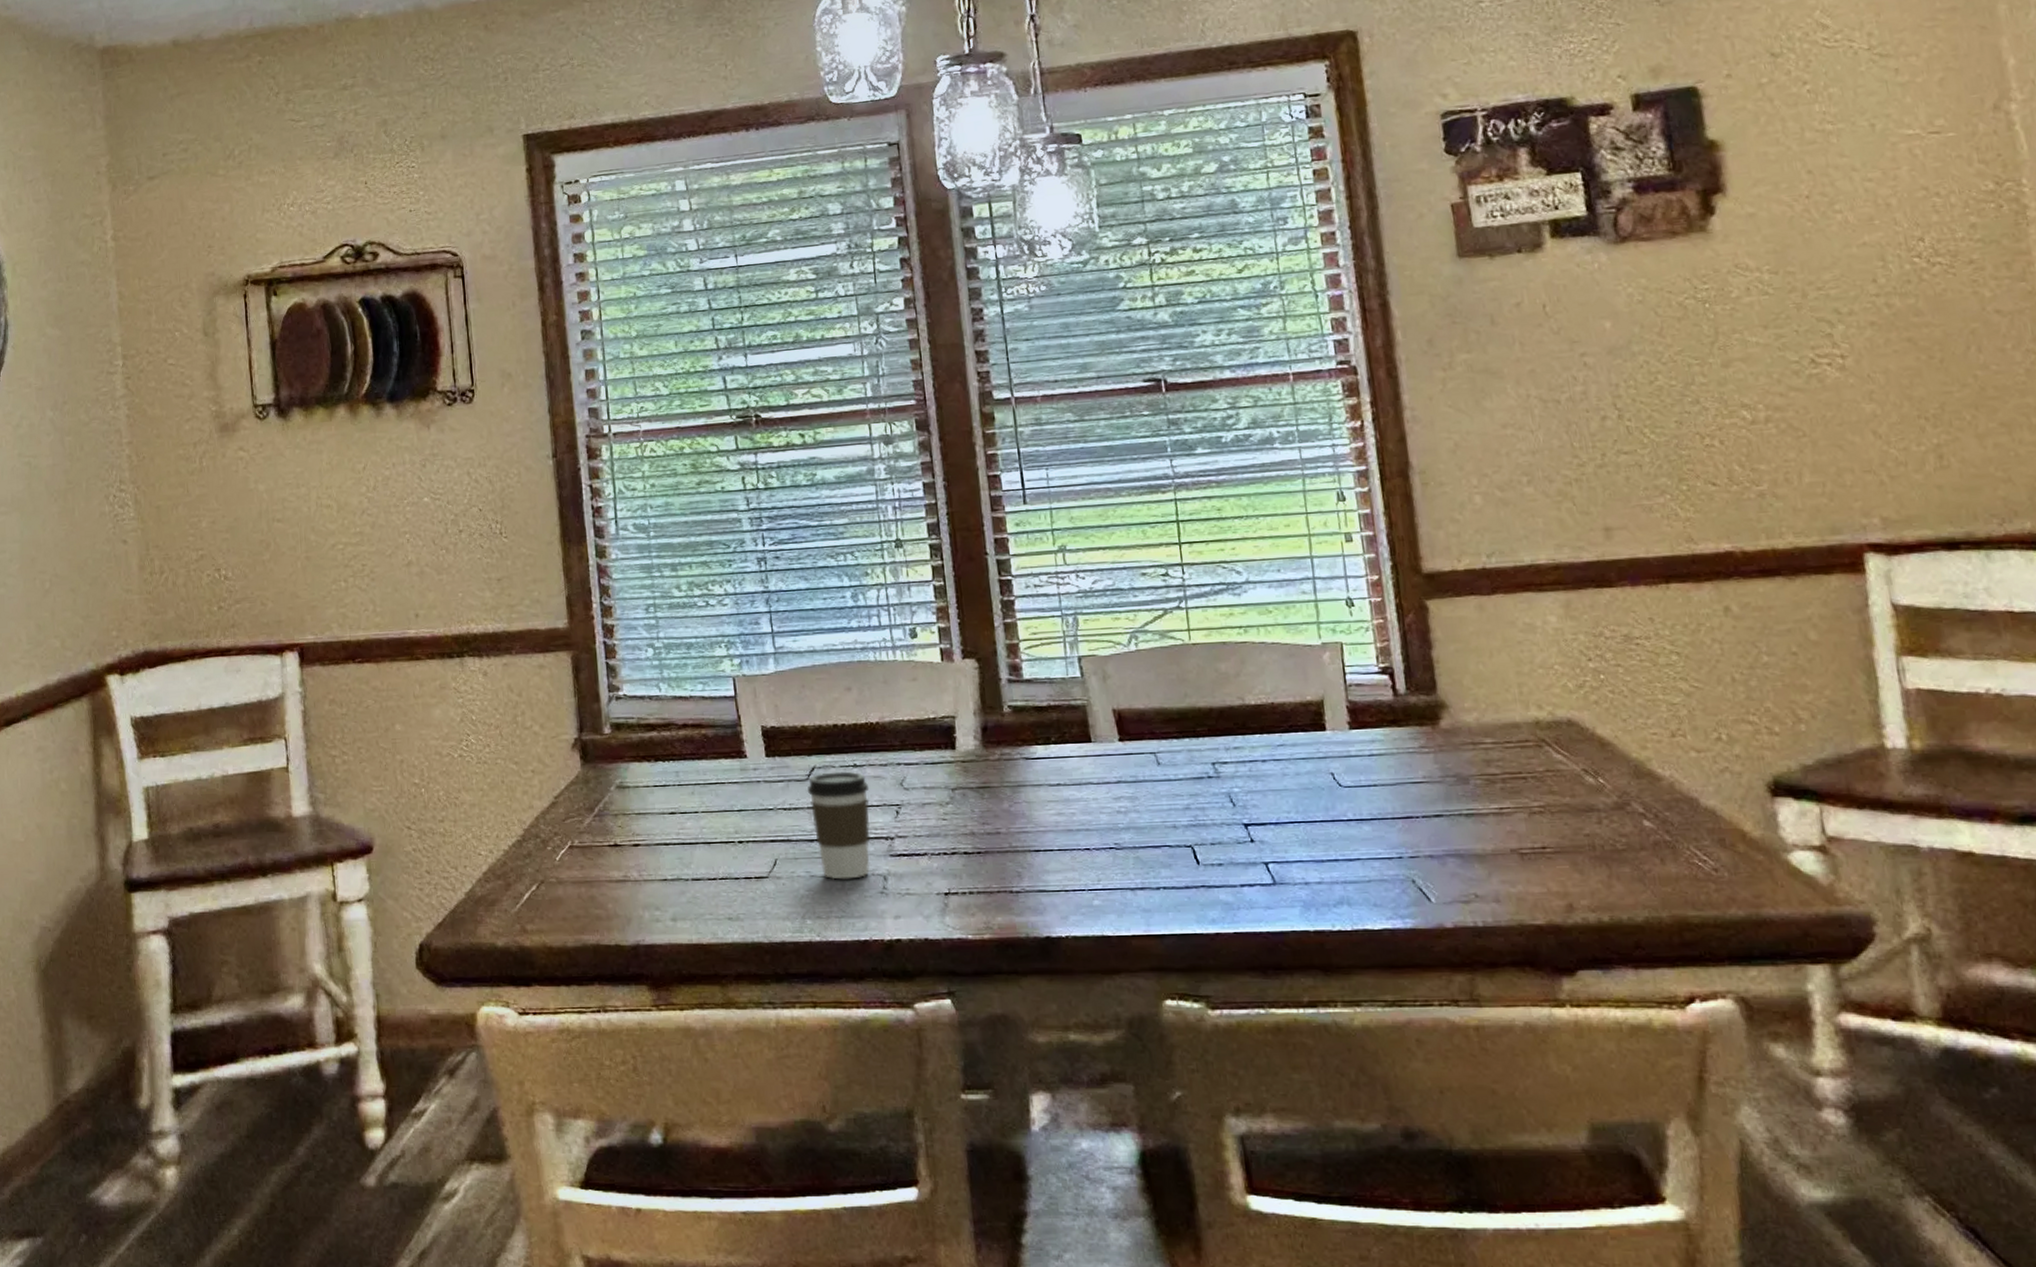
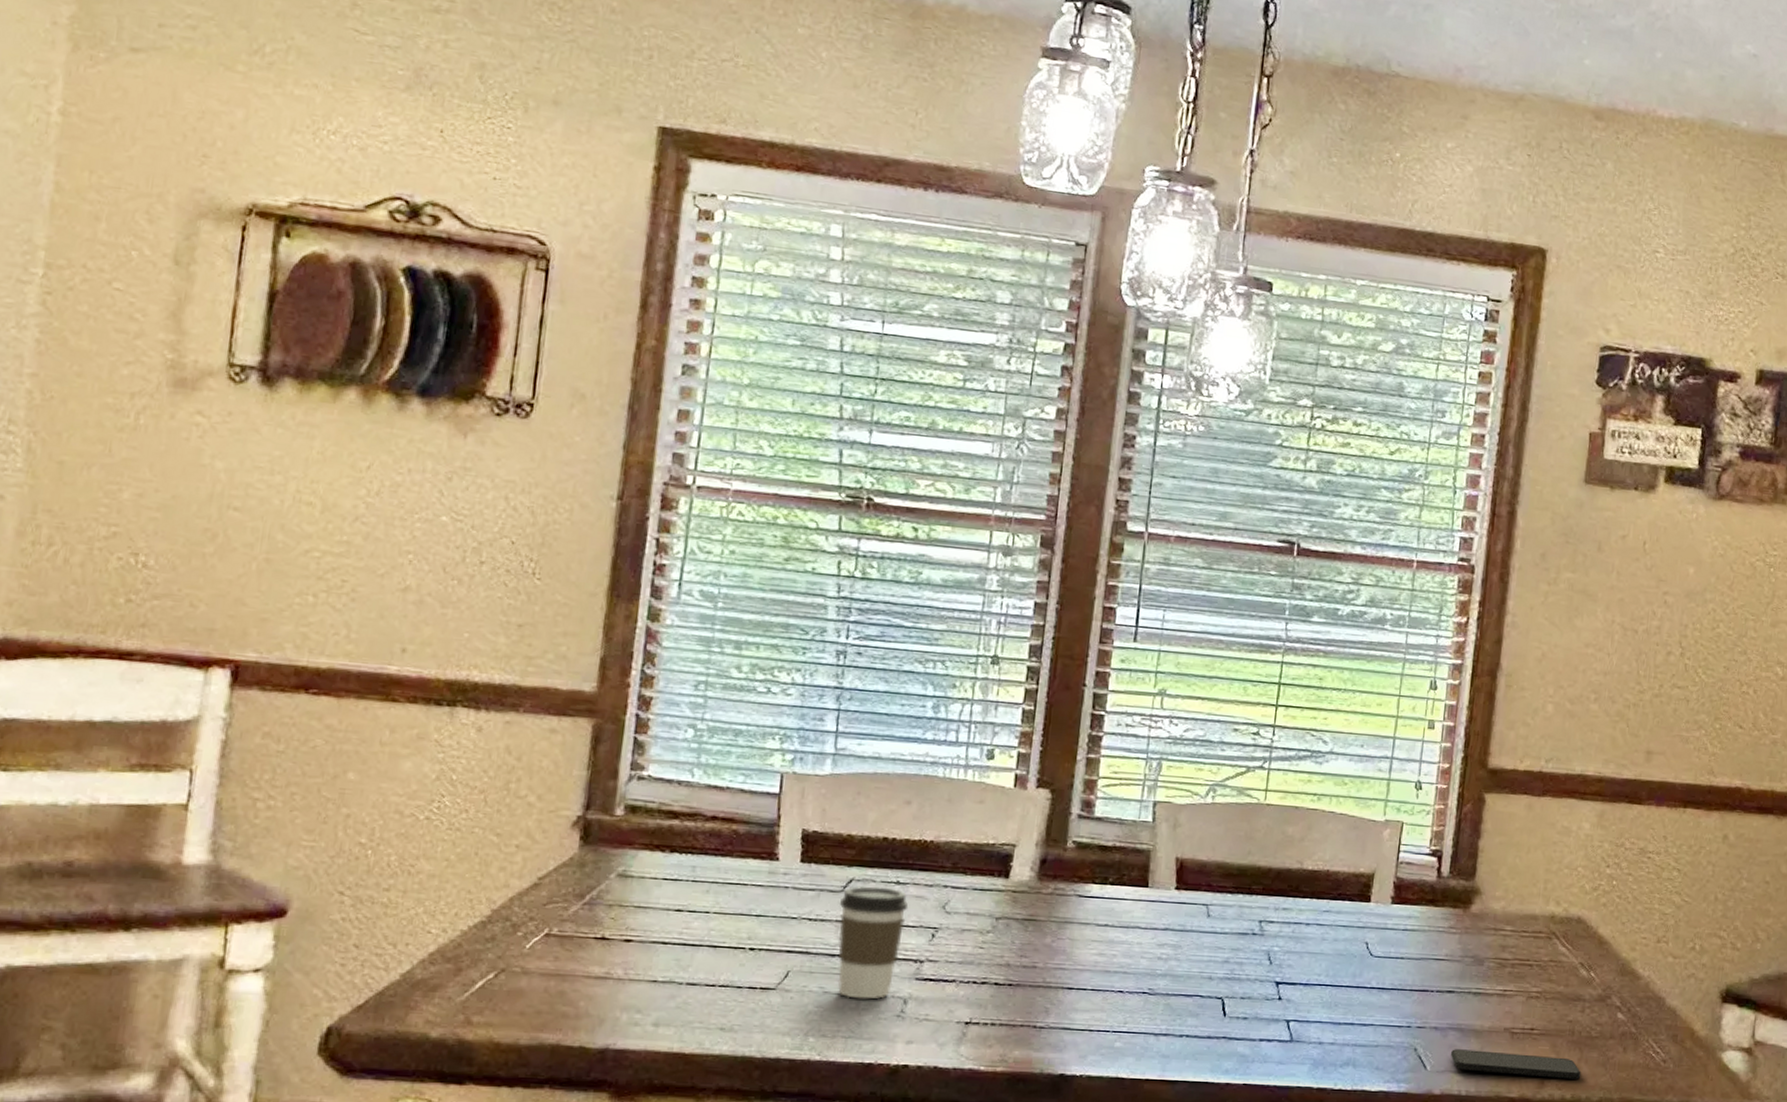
smartphone: none [1454,876,1616,900] -> present [1450,1049,1582,1079]

